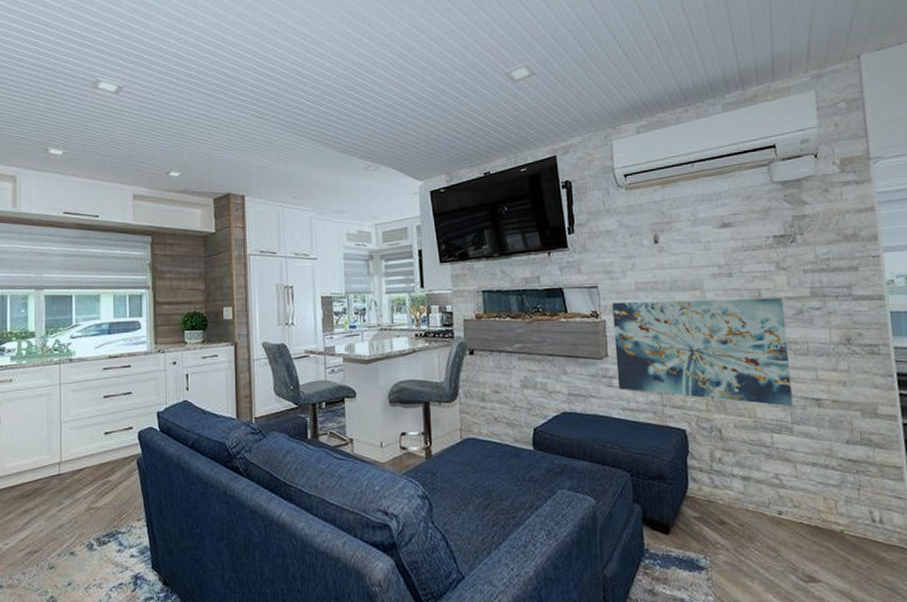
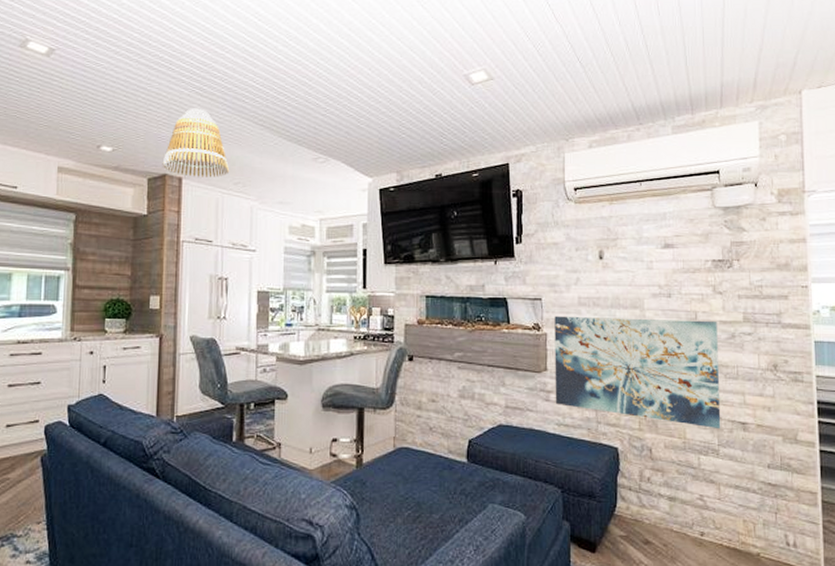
lamp shade: none [225,129,288,194] -> present [162,108,230,178]

